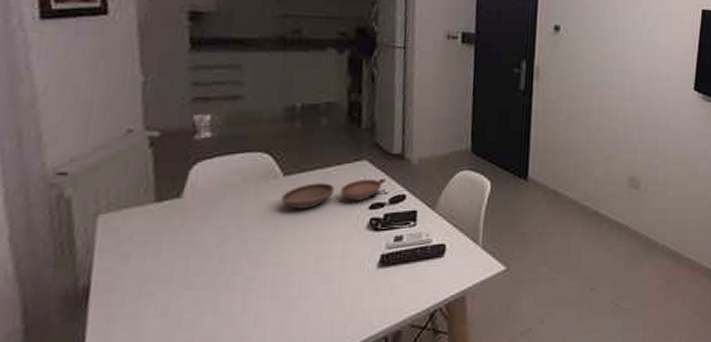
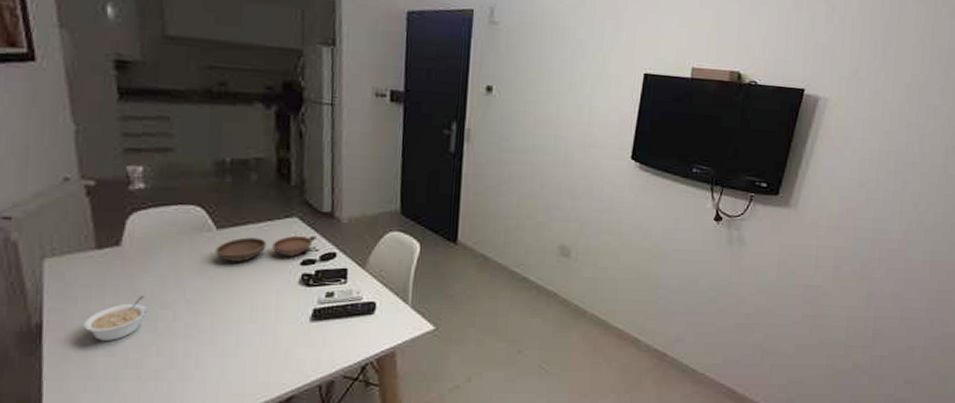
legume: none [135,250,205,302] -> present [83,296,147,342]

